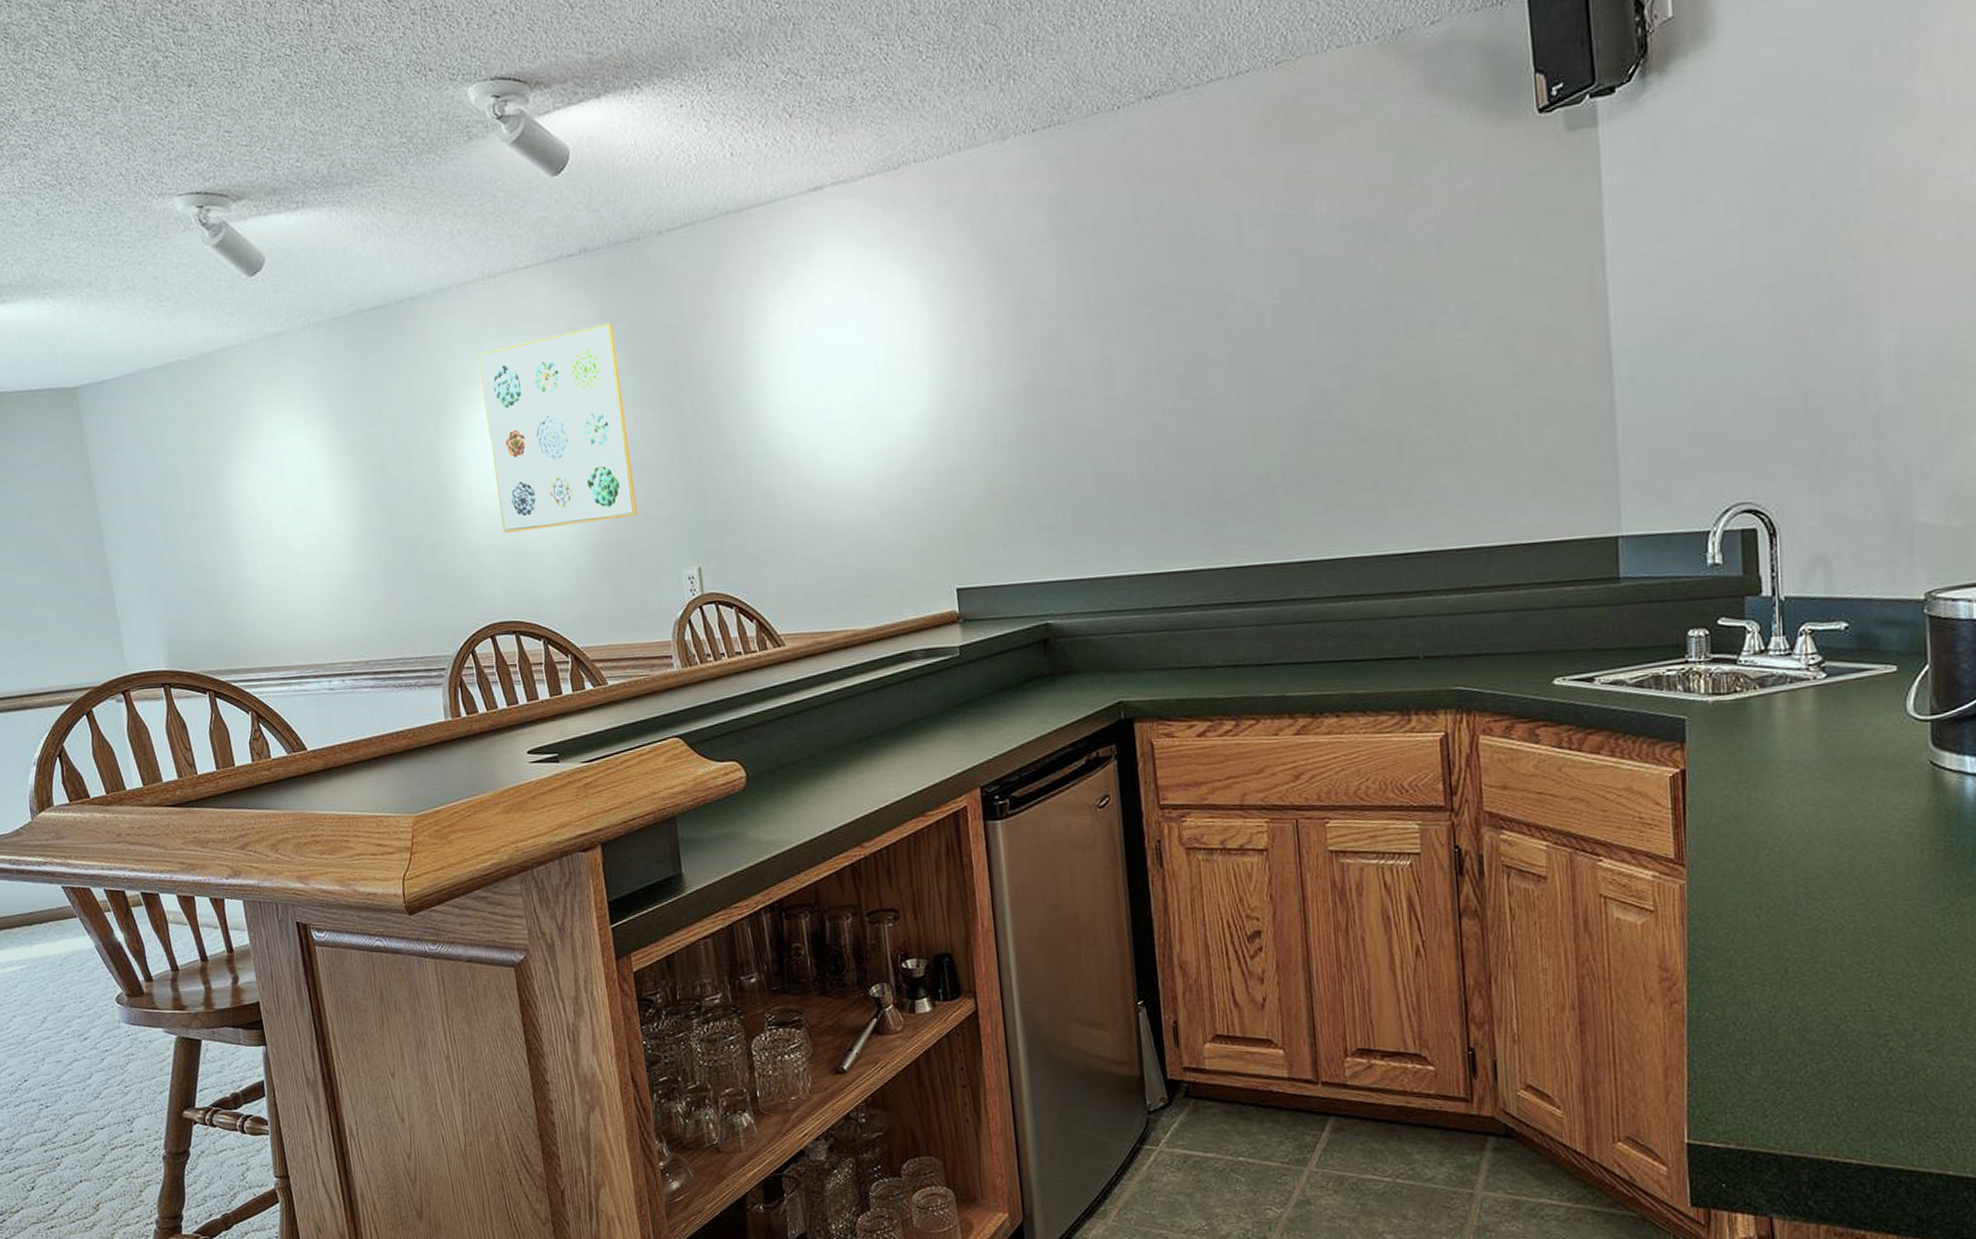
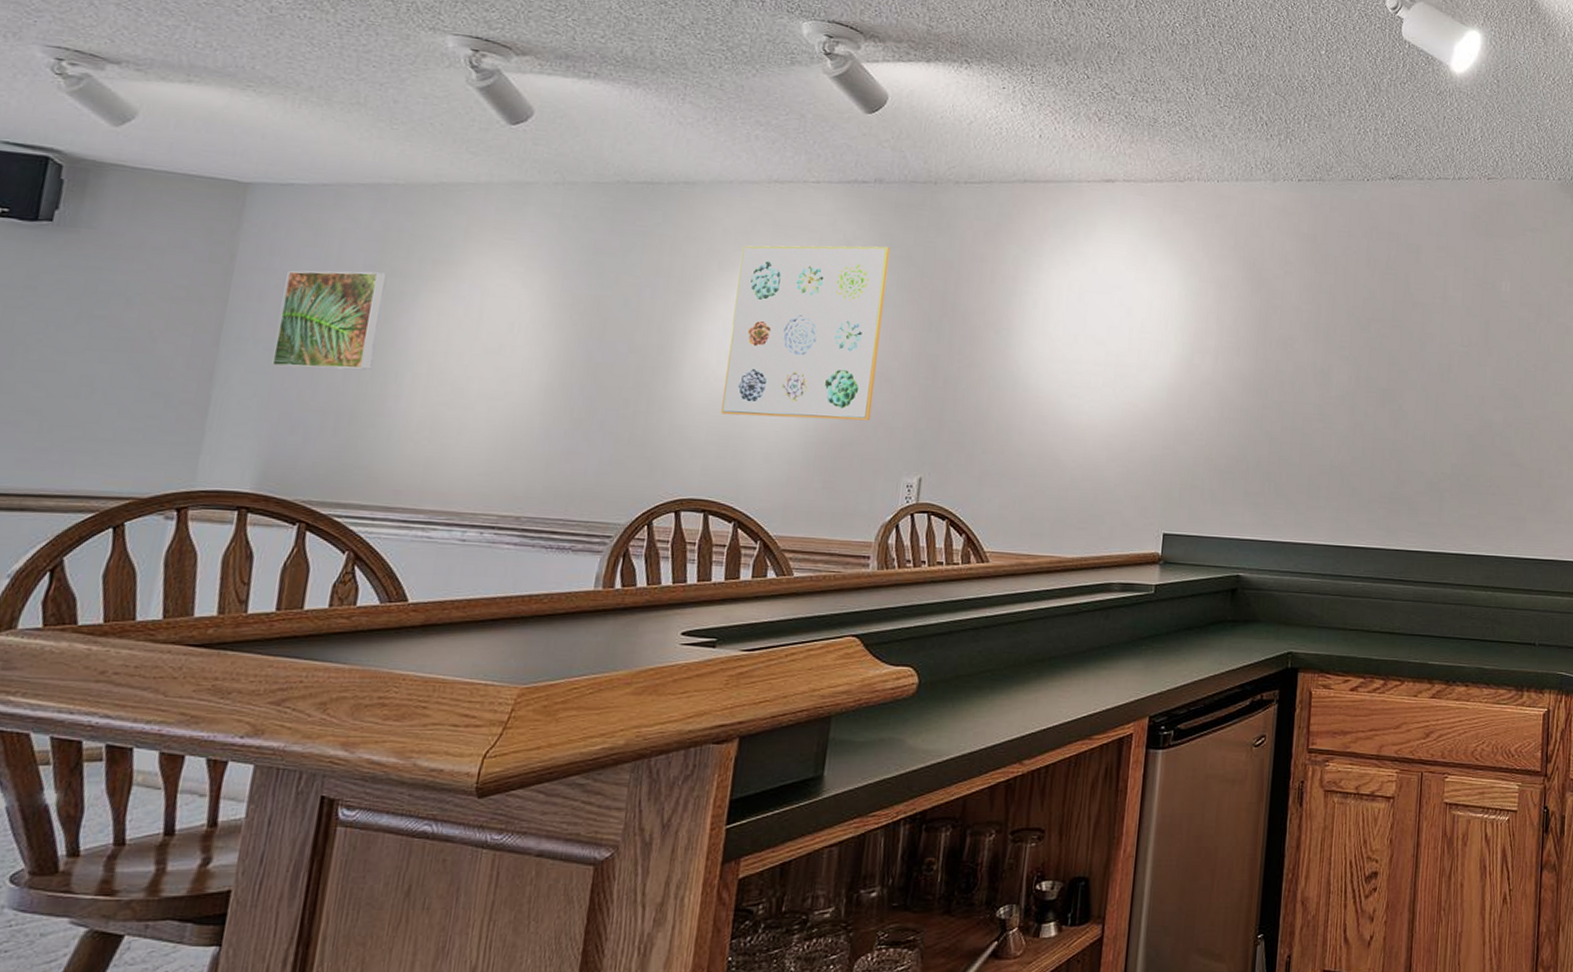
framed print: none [129,449,217,554] -> present [271,270,387,370]

